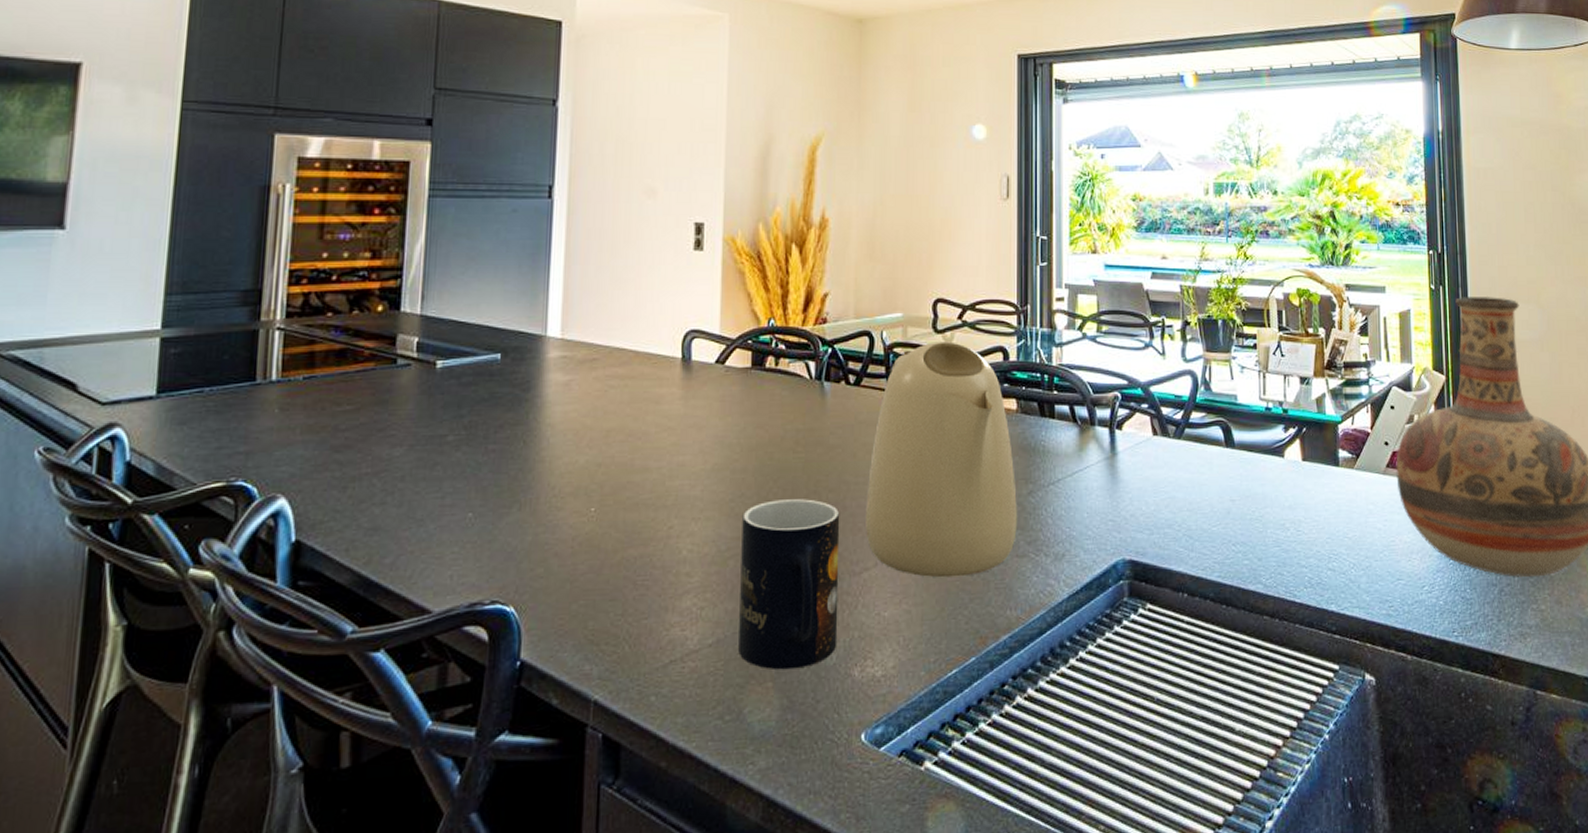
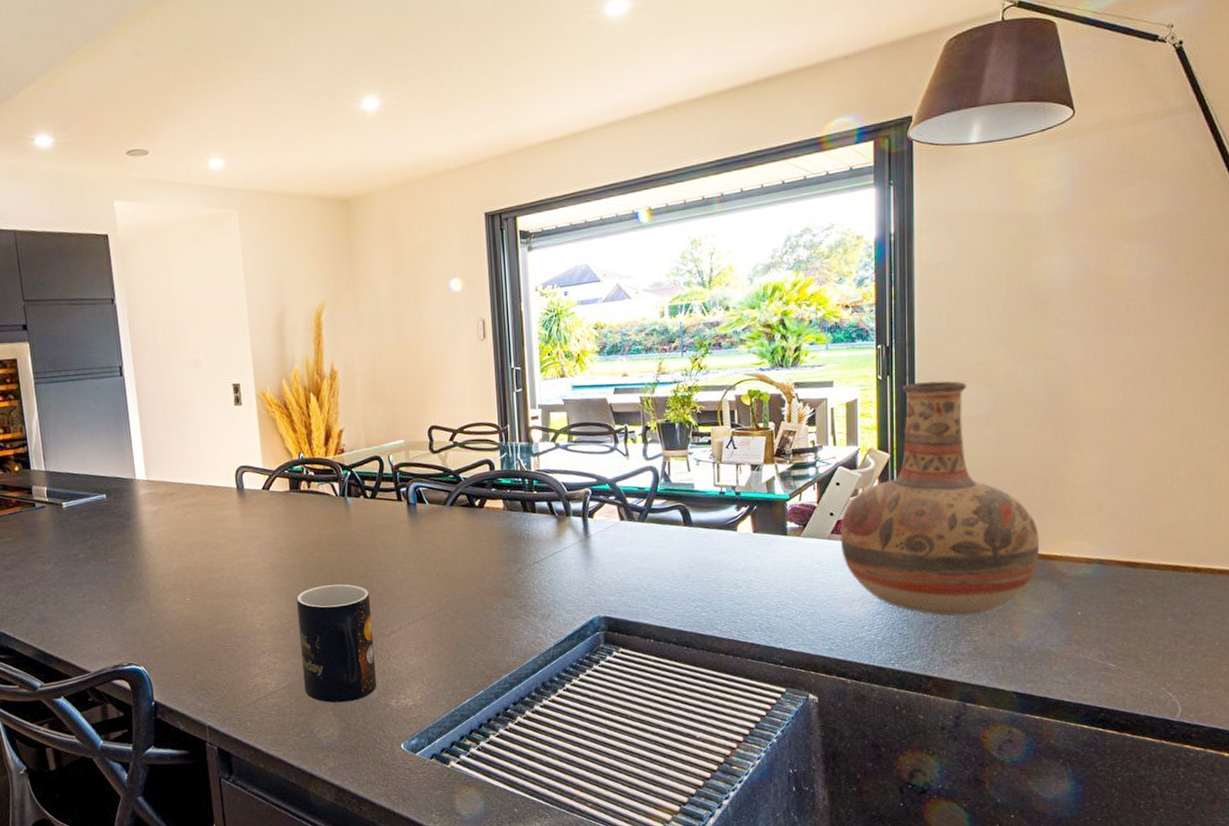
kettle: present [866,341,1018,578] -> none [388,459,510,636]

